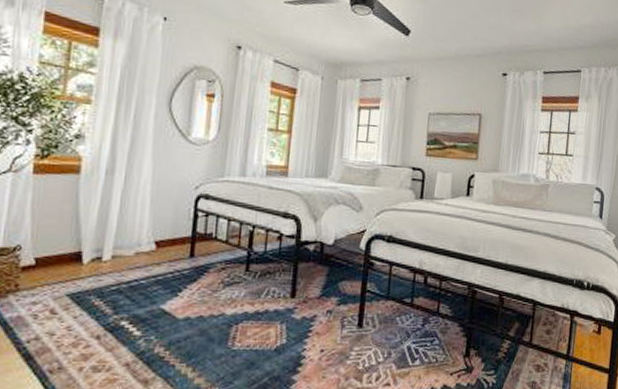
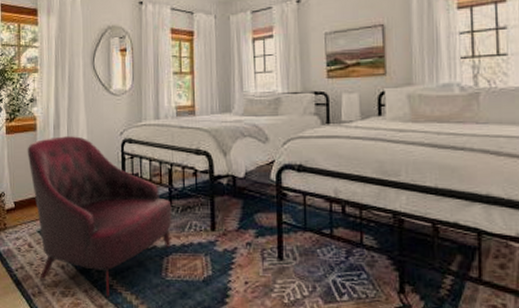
armchair: none [62,183,249,371] -> present [27,136,172,298]

